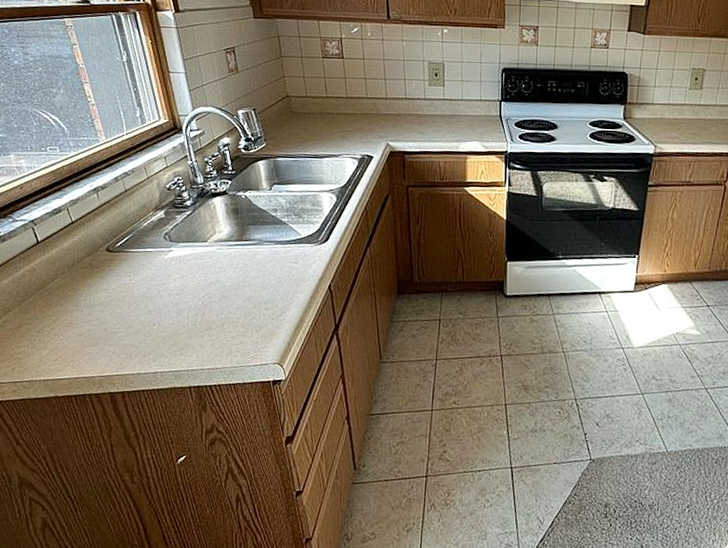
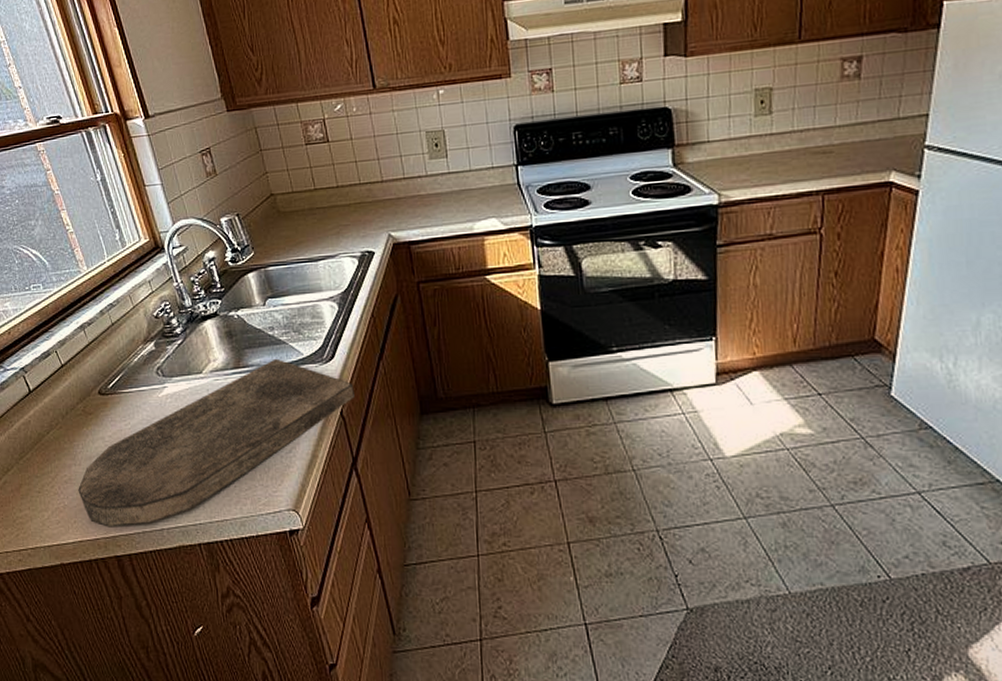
cutting board: none [78,236,343,368] -> present [78,358,354,528]

